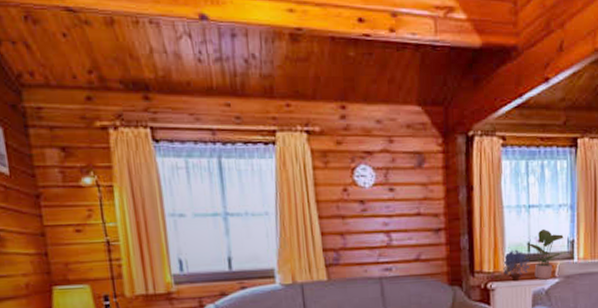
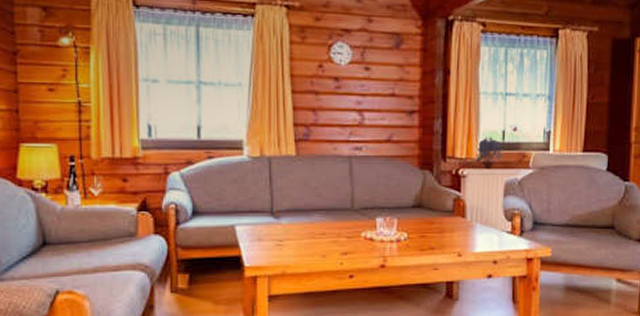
potted plant: present [527,230,564,280] -> none [502,119,540,170]

